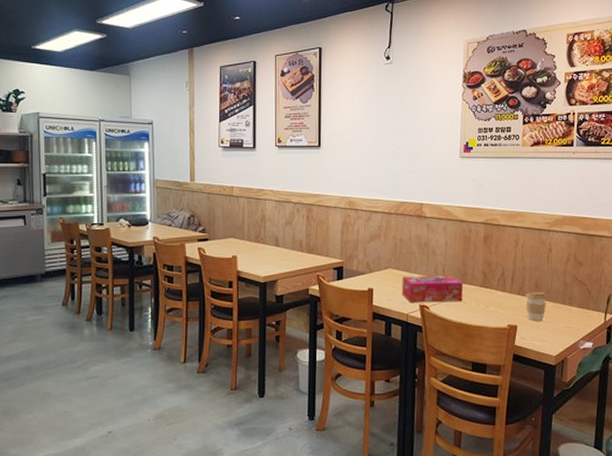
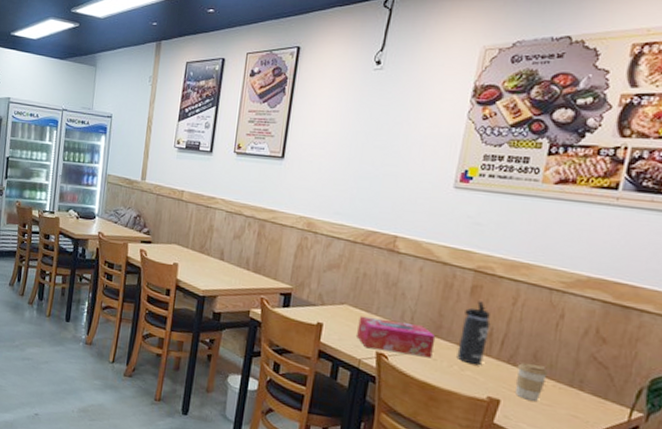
thermos bottle: none [481,248,502,301] -> present [457,301,491,366]

